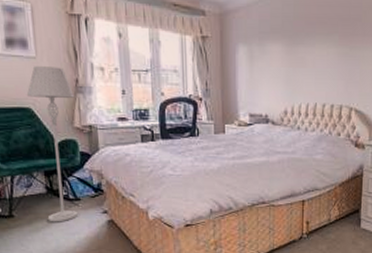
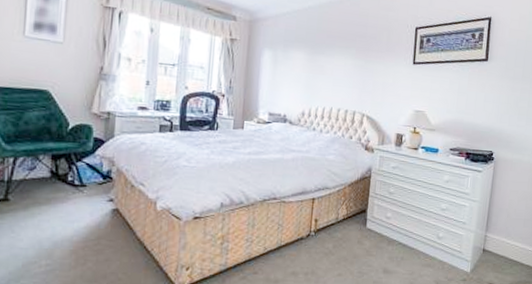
floor lamp: present [26,66,78,222] -> none [46,51,97,209]

